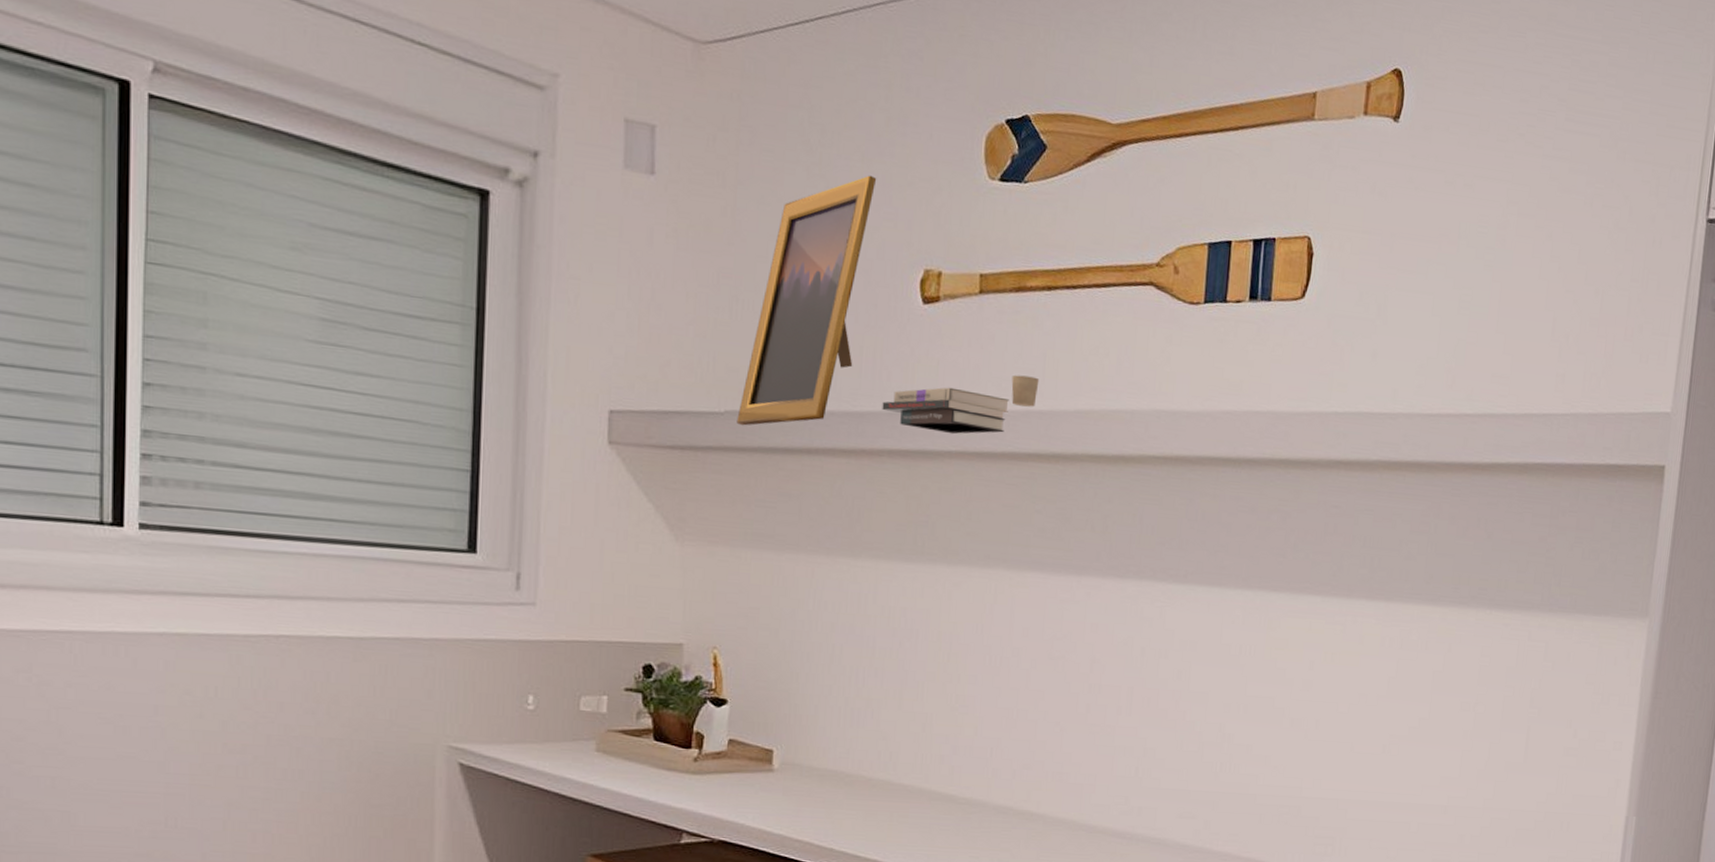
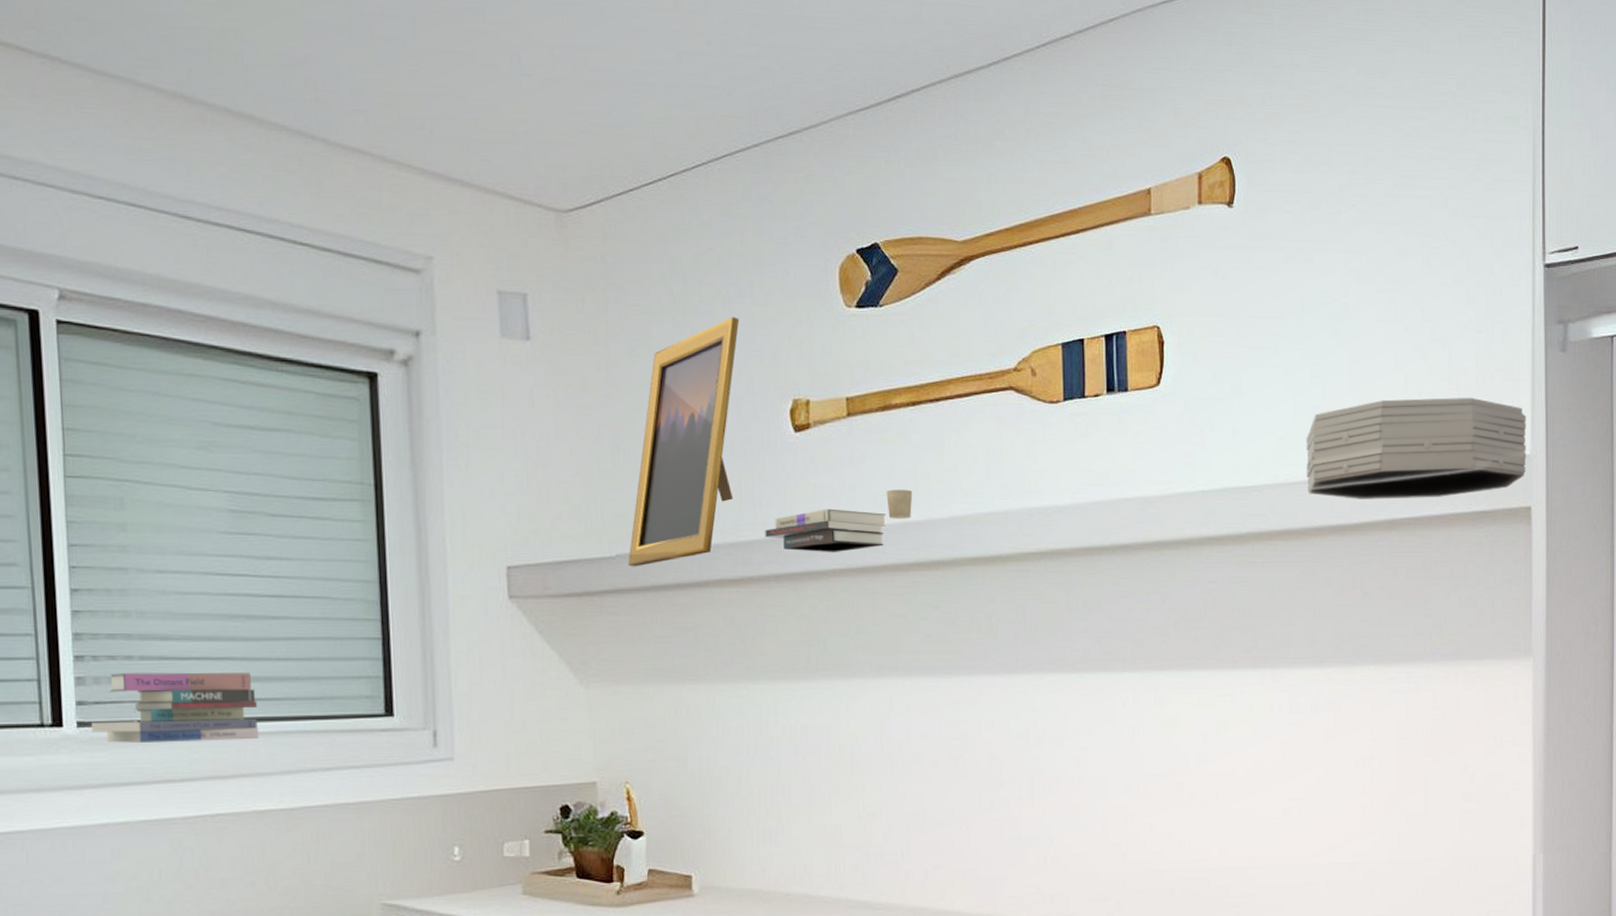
books: none [155,476,334,562] -> present [92,672,260,743]
decorative box: none [1443,340,1672,446] -> present [1306,397,1527,499]

